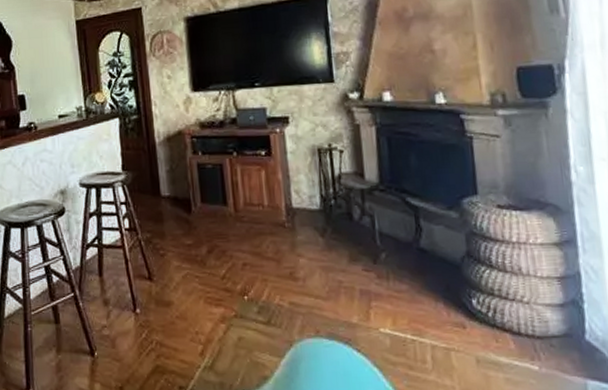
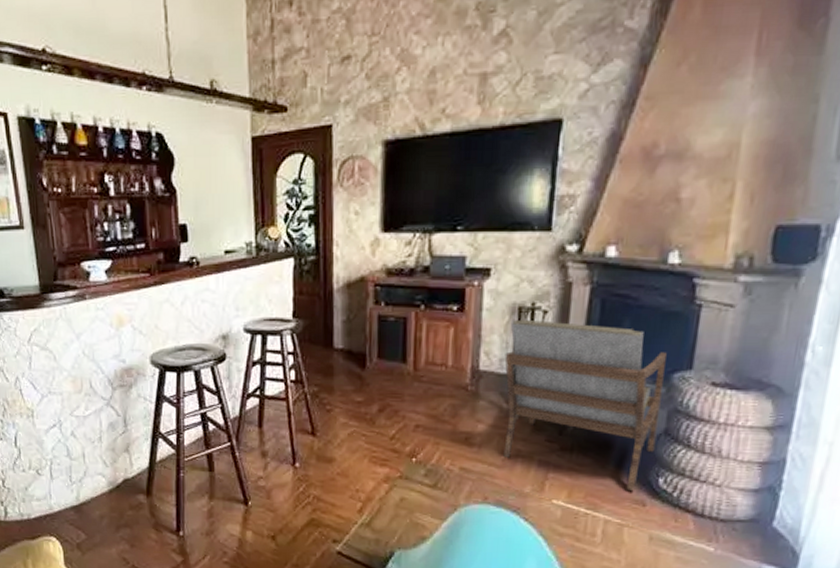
armchair: none [313,159,462,314] -> present [503,319,667,491]

